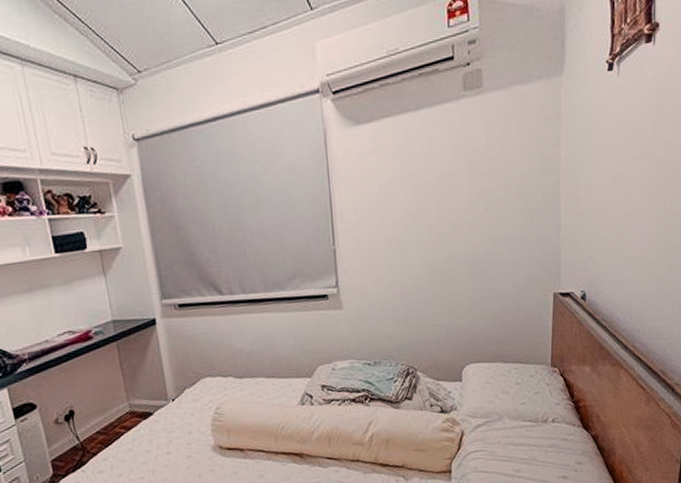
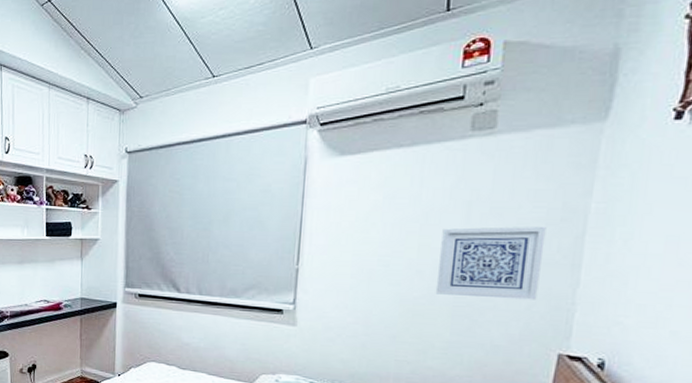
wall art: none [454,177,533,255] -> present [435,226,547,300]

